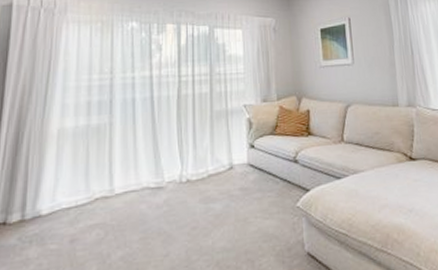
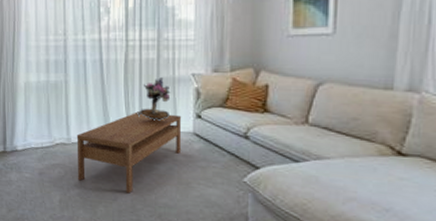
coffee table: none [121,147,236,244] -> present [76,111,182,194]
bouquet: none [189,111,225,156] -> present [136,77,171,121]

